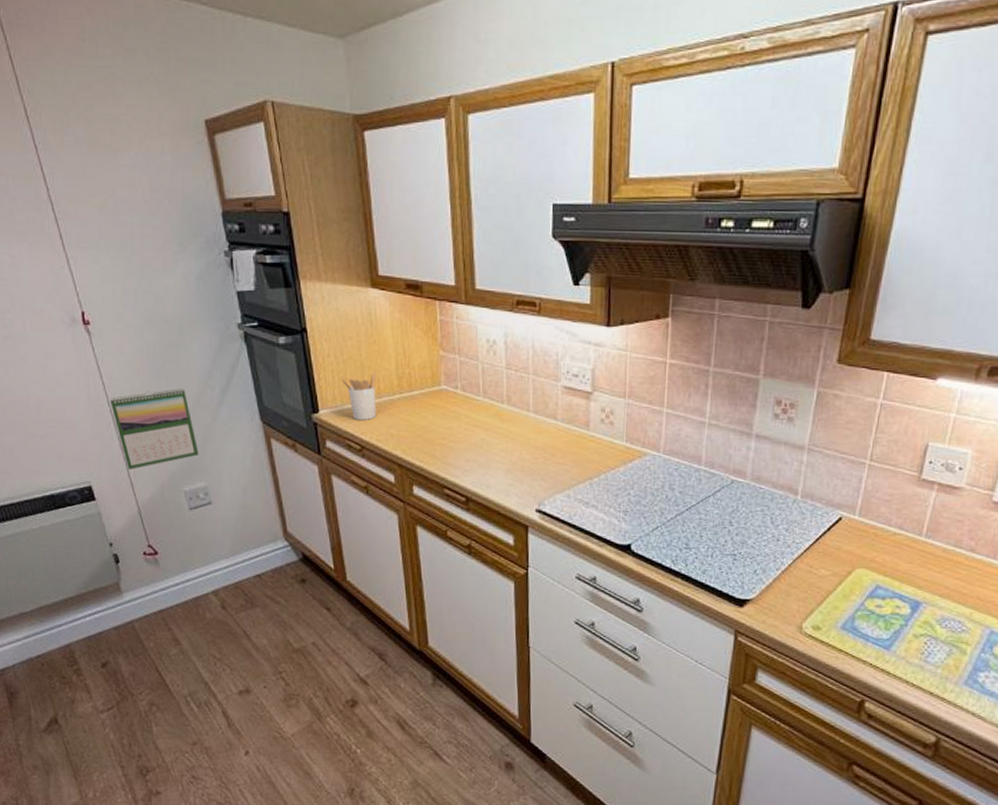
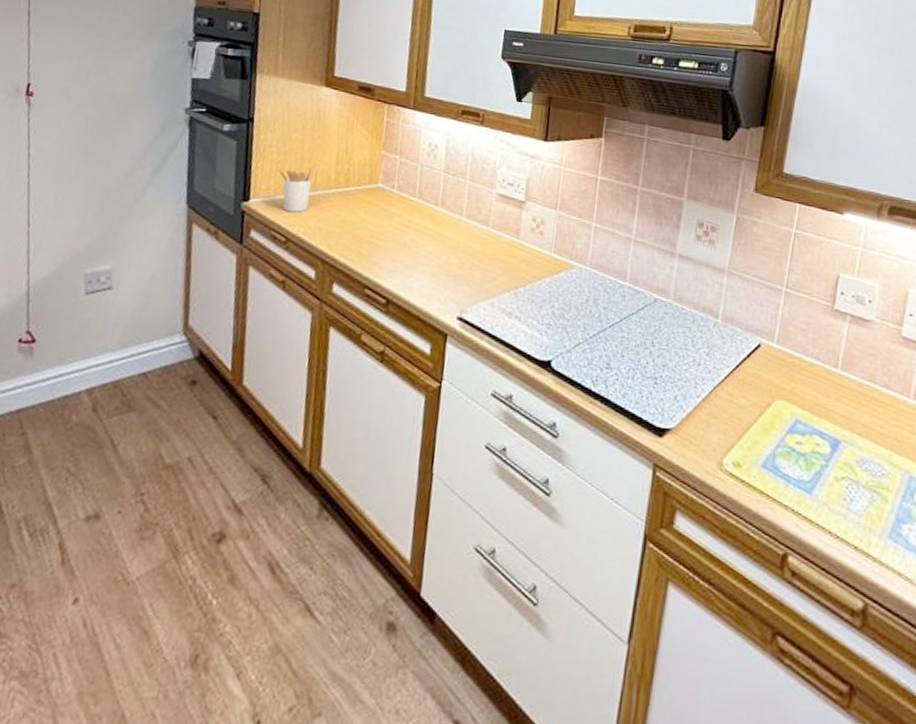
calendar: present [109,388,199,470] -> none [28,165,115,246]

